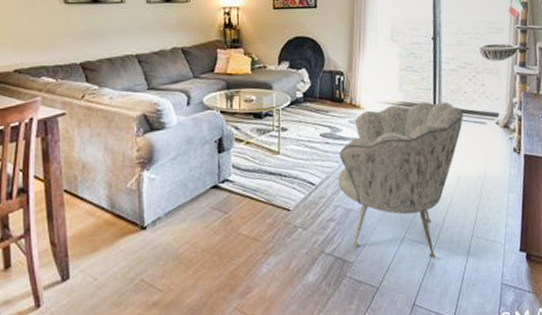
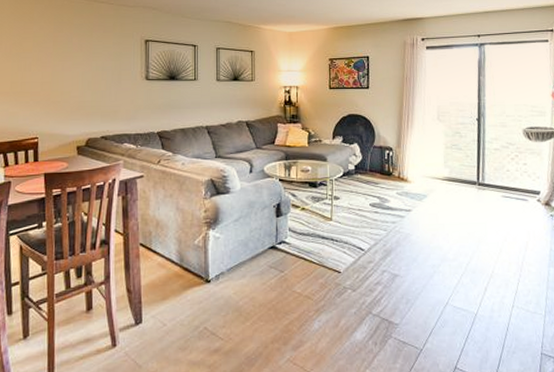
armchair: present [338,101,463,259] -> none [386,178,506,325]

